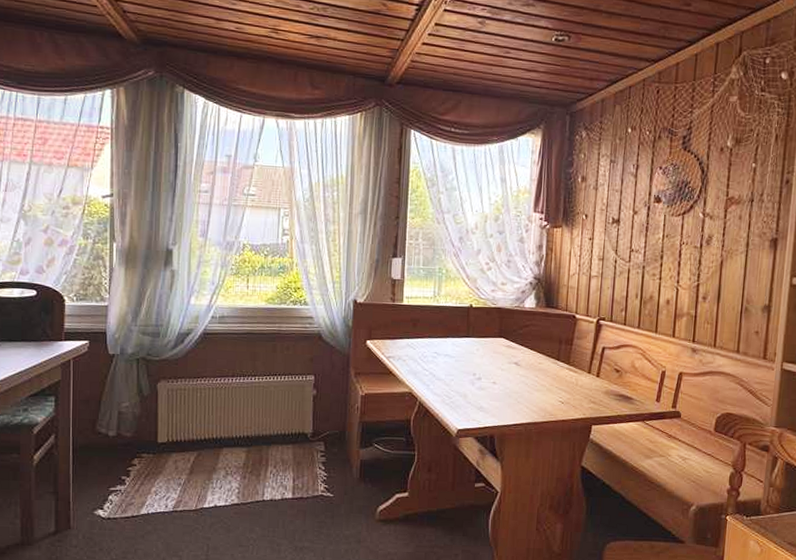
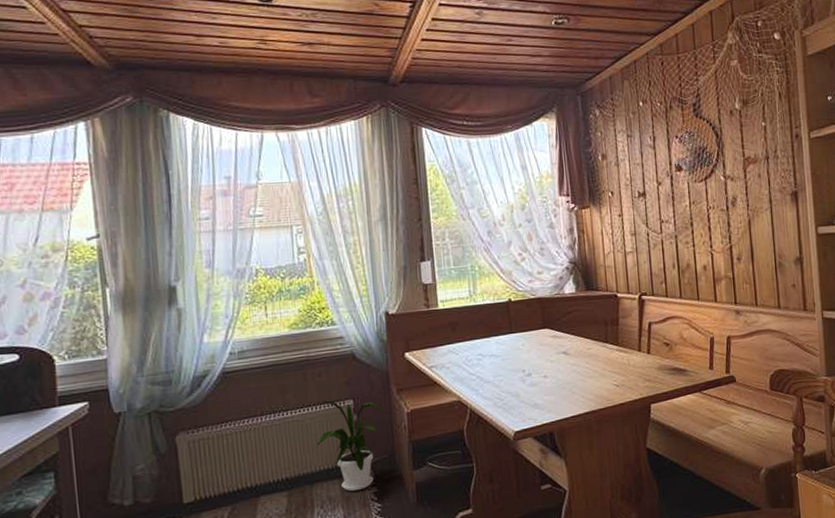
house plant: none [277,372,342,458] -> present [316,401,386,492]

